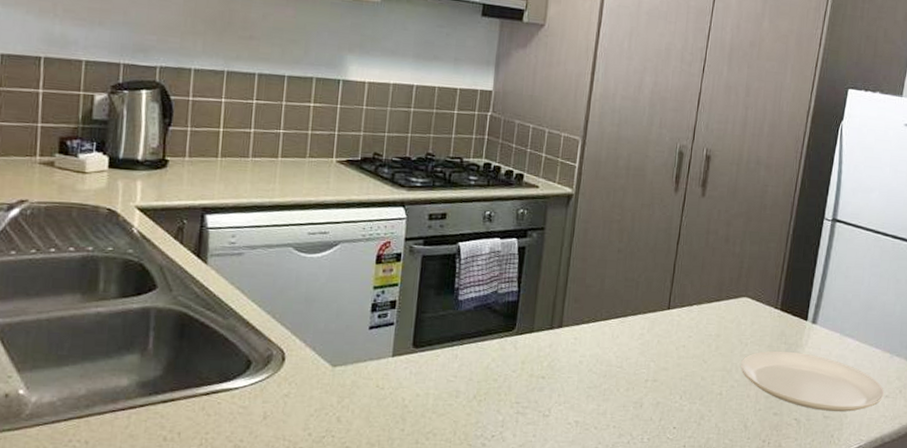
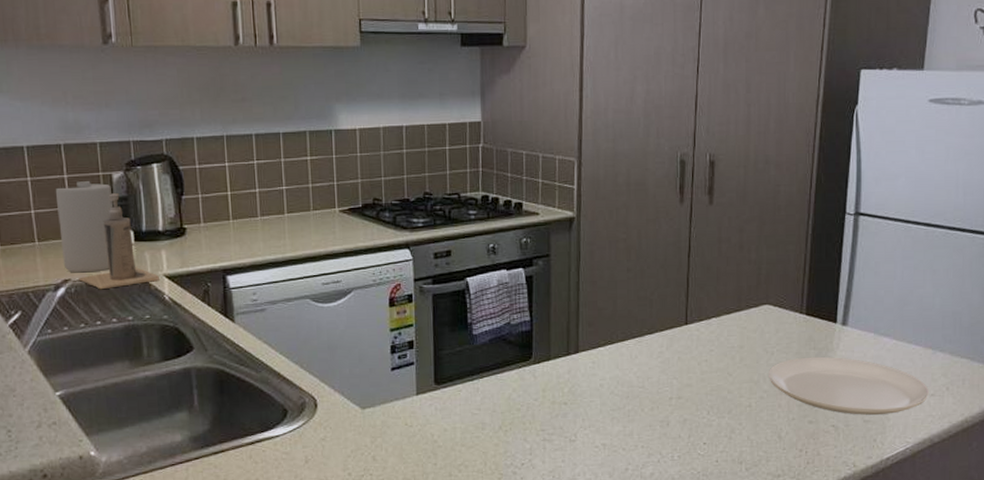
paper towel holder: none [22,98,91,196] -> present [55,181,113,273]
soap dispenser: none [37,114,130,215] -> present [79,192,159,290]

